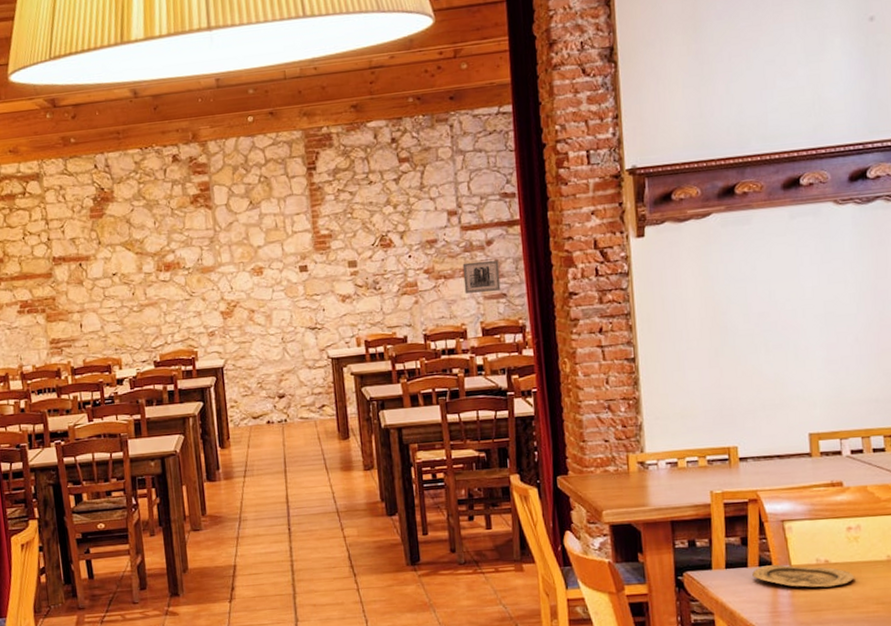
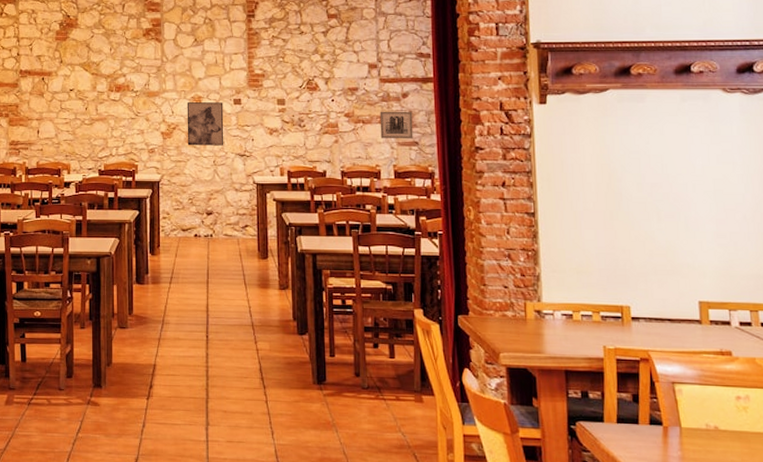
wall art: none [246,271,292,324] -> present [187,102,224,146]
plate: present [752,564,854,588] -> none [643,425,743,454]

